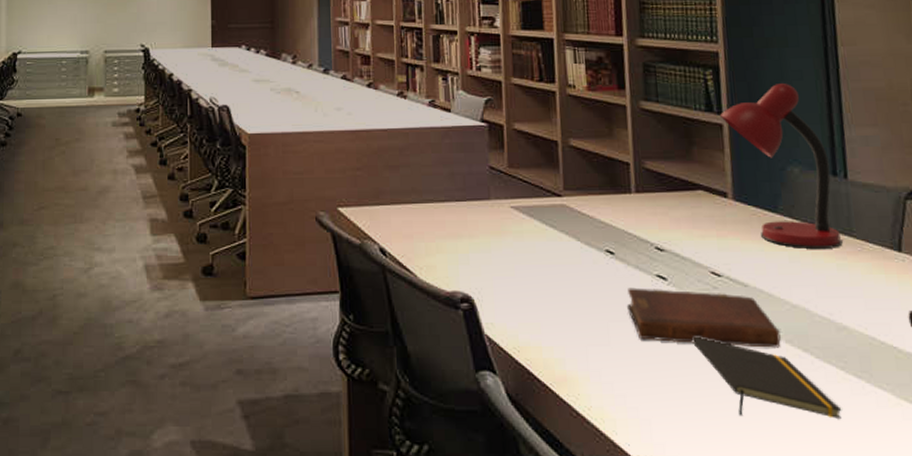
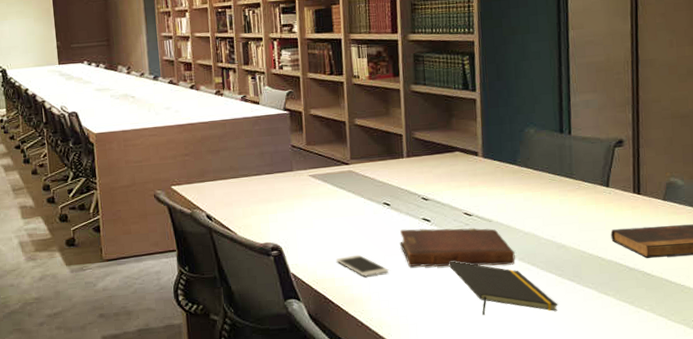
smartphone: none [543,317,613,348] -> present [336,254,389,277]
desk lamp: present [719,84,843,249] -> none [473,63,565,190]

